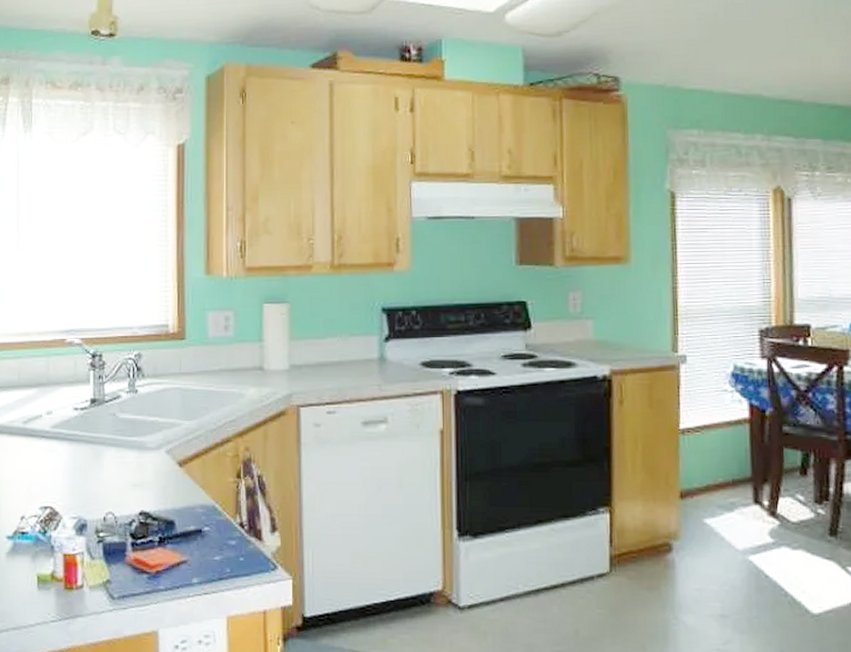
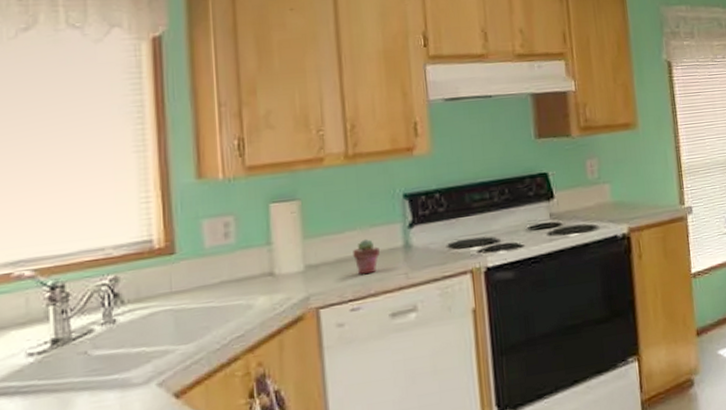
potted succulent: none [332,347,356,381] -> present [353,238,380,275]

